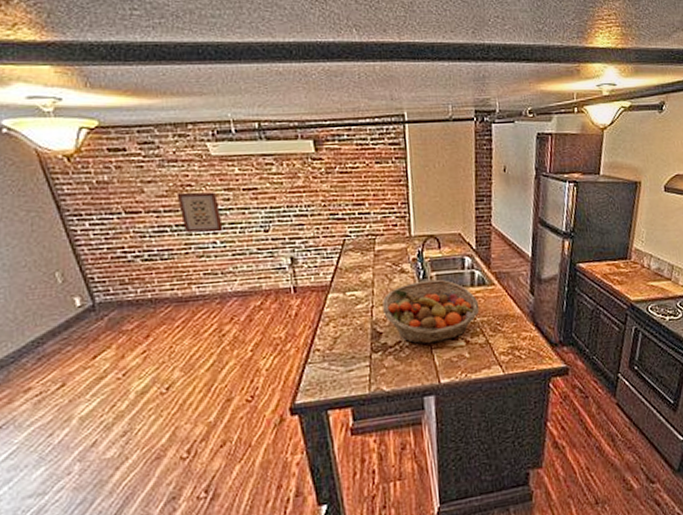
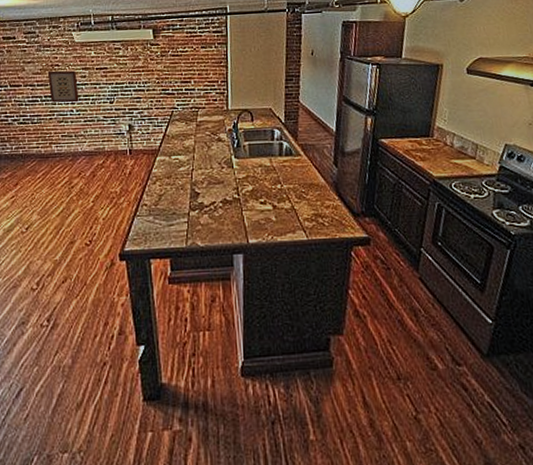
fruit basket: present [382,279,480,344] -> none [201,148,287,206]

